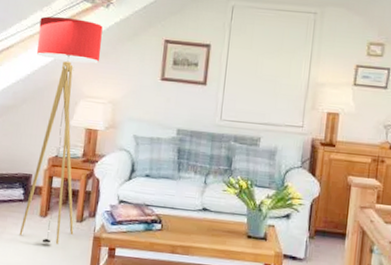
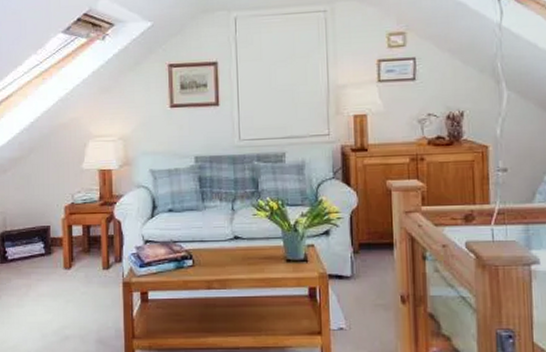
floor lamp: present [19,16,103,244] -> none [36,56,104,296]

